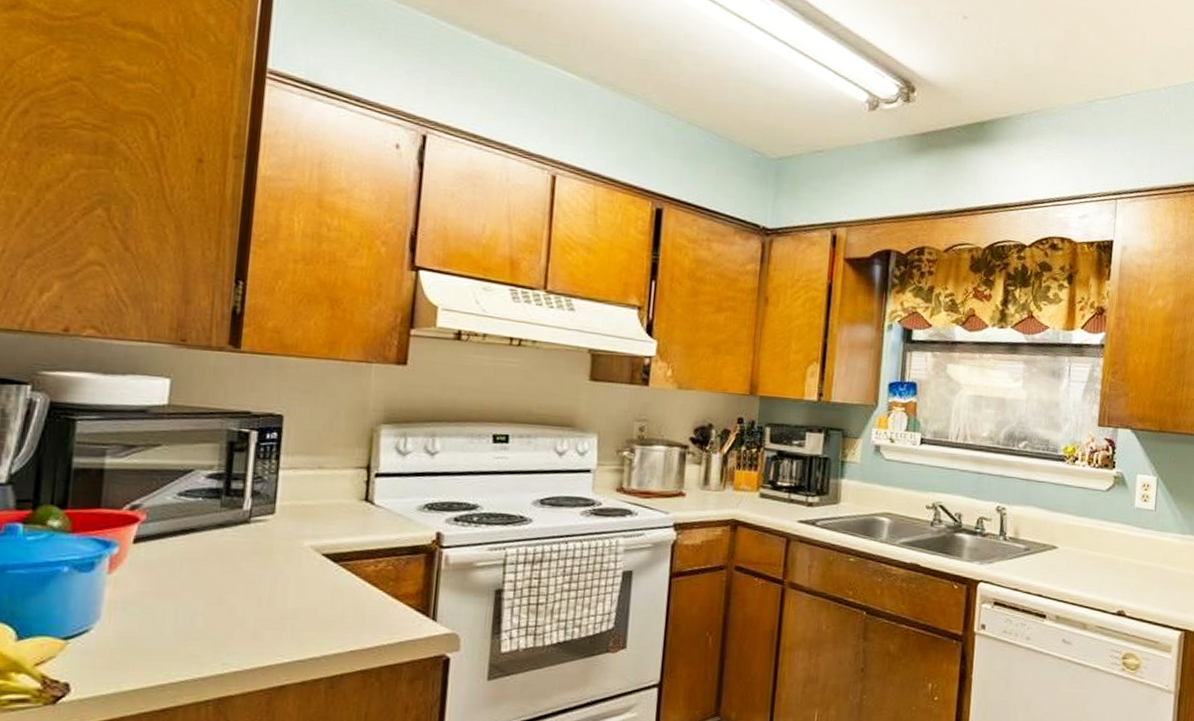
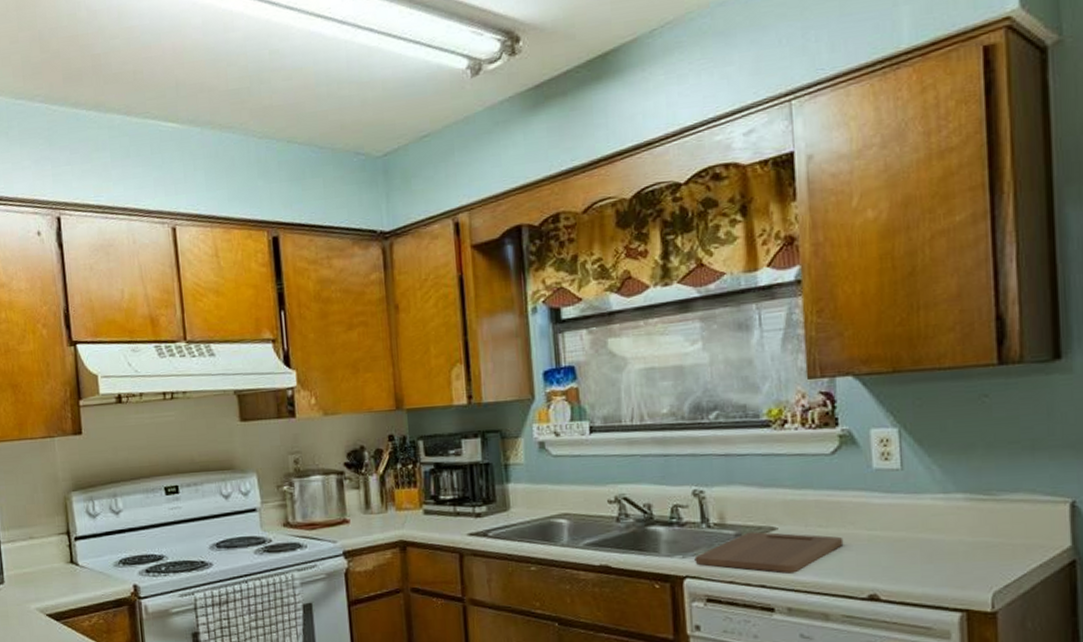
cutting board: none [989,548,1106,587] -> present [694,531,844,573]

